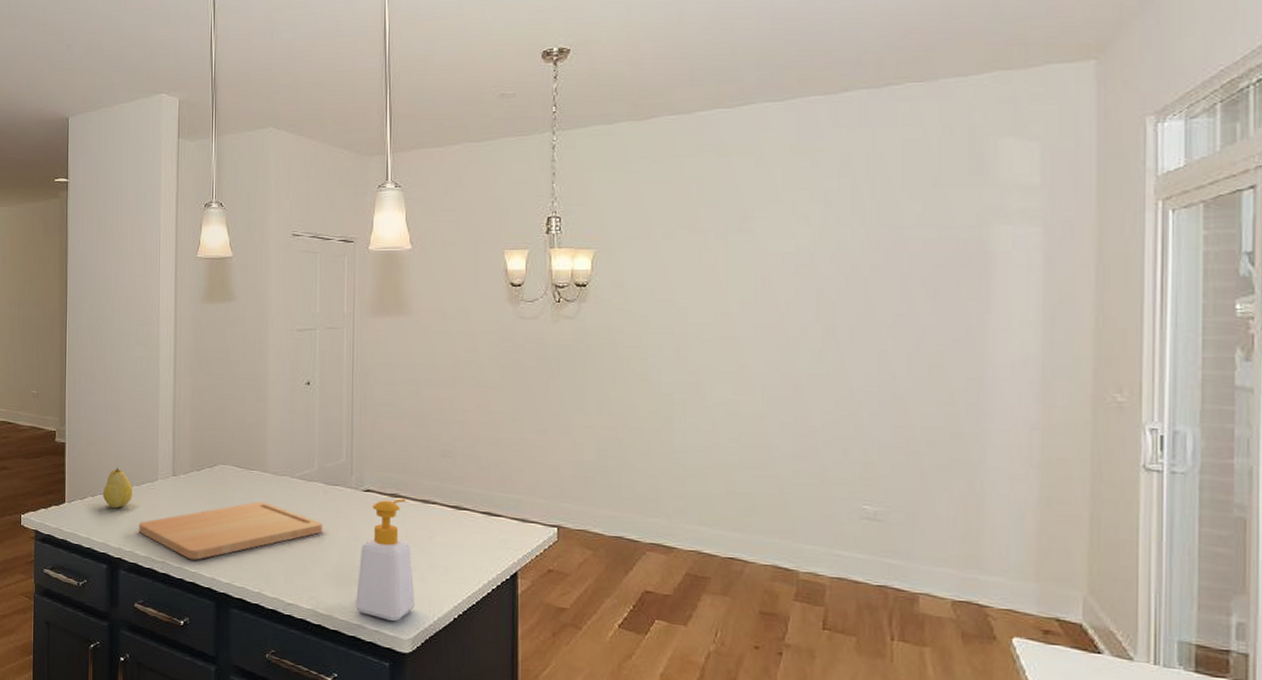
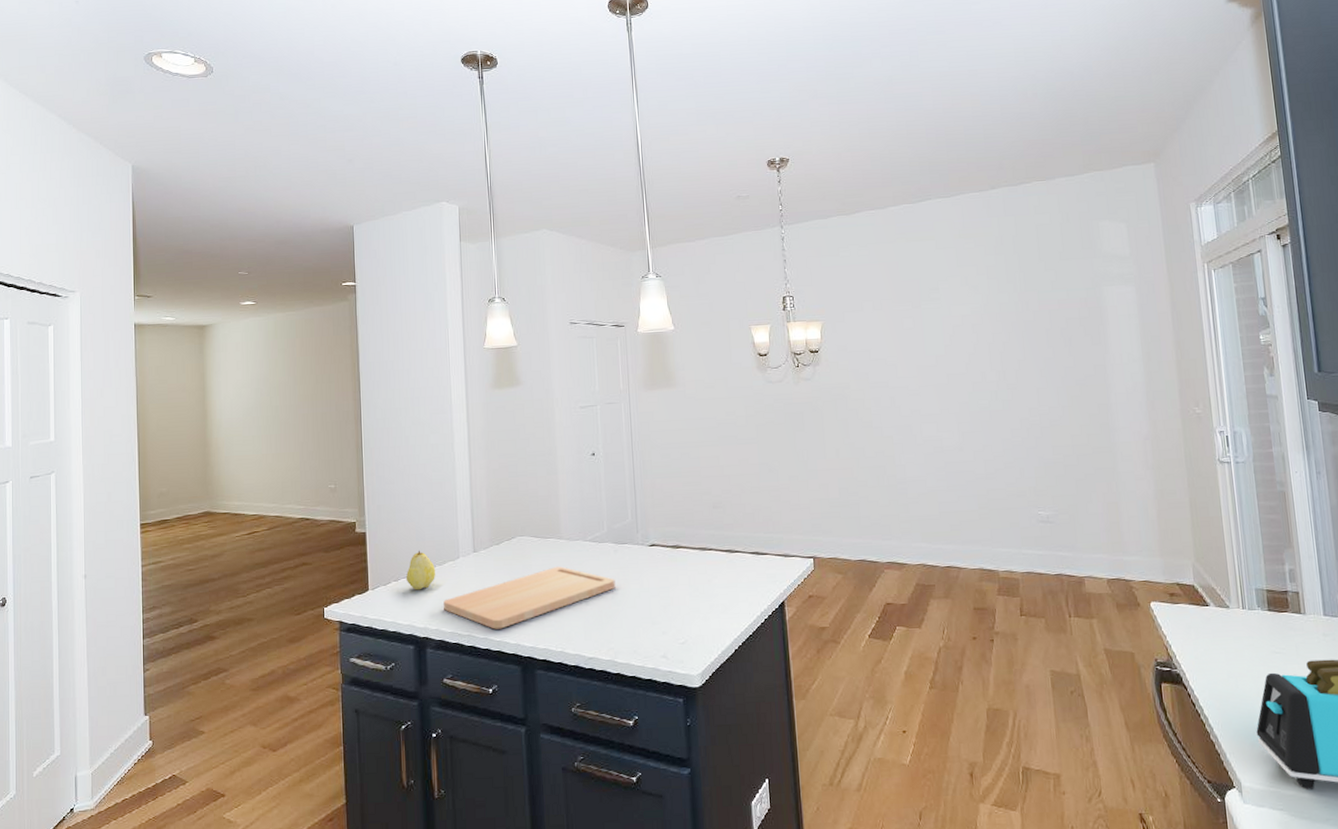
soap bottle: present [356,498,415,621] -> none [649,548,701,660]

